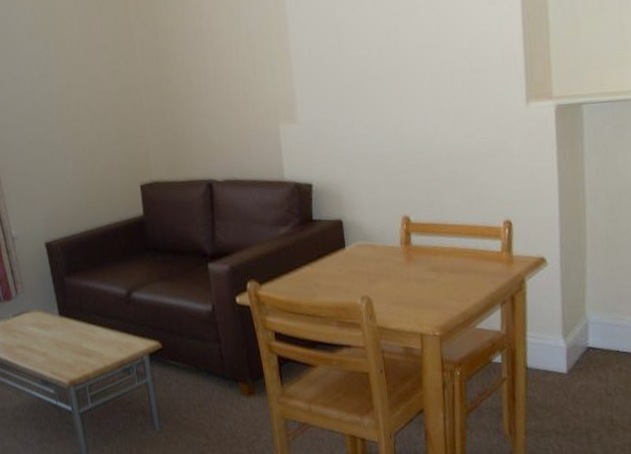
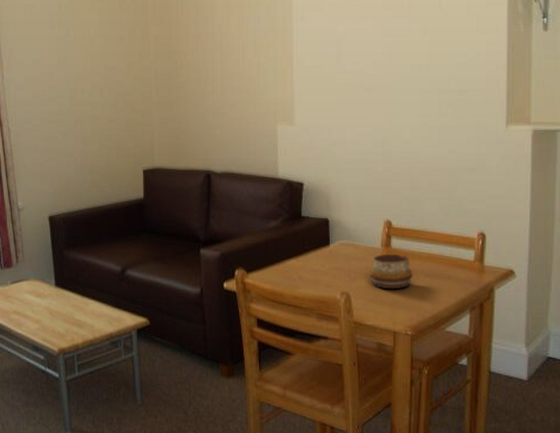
decorative bowl: none [390,251,437,290] -> present [370,253,413,290]

